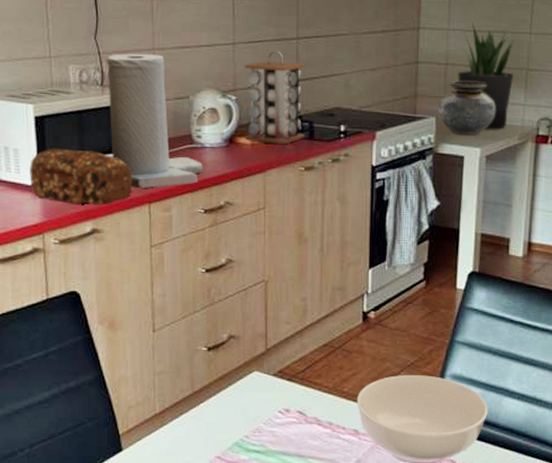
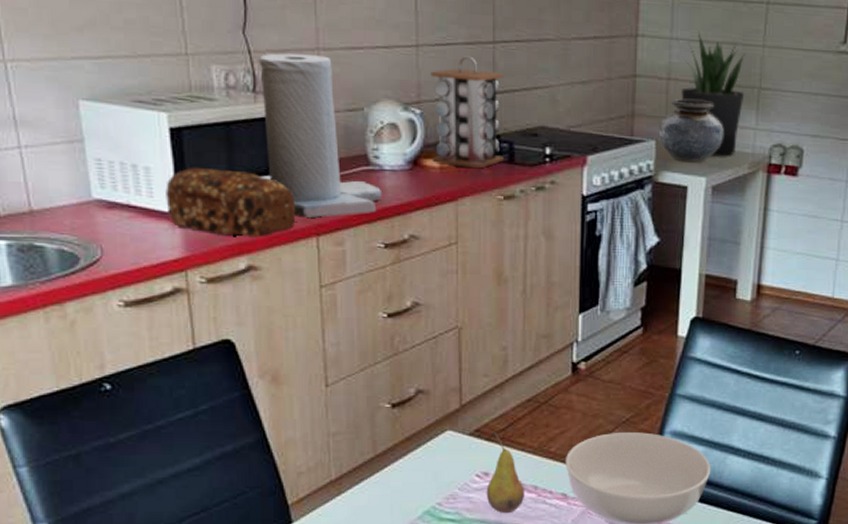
fruit: none [287,372,322,447] -> present [486,431,525,514]

